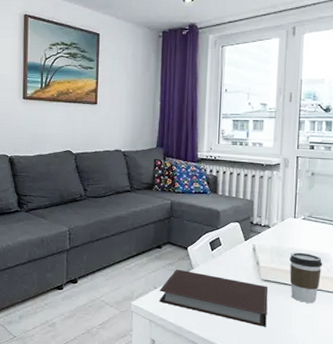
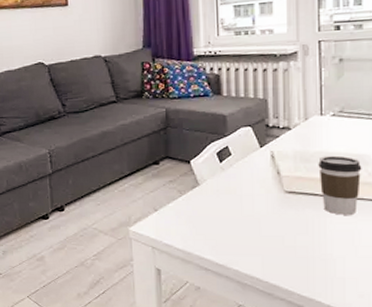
notebook: present [158,269,269,327] -> none [160,186,295,247]

